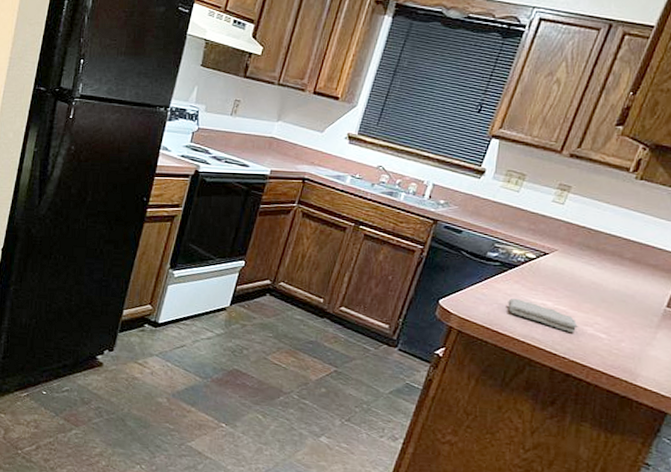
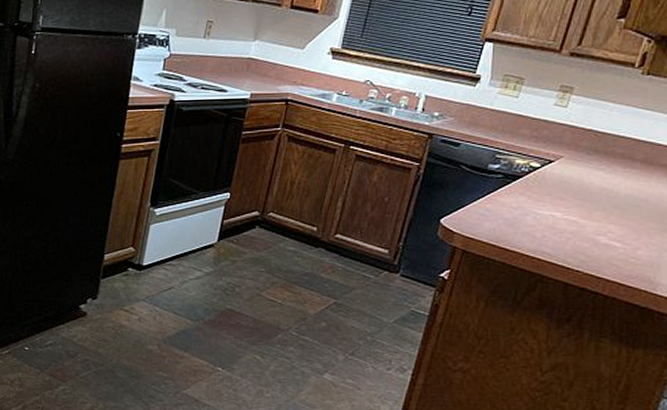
washcloth: present [507,298,579,334] -> none [514,211,592,245]

